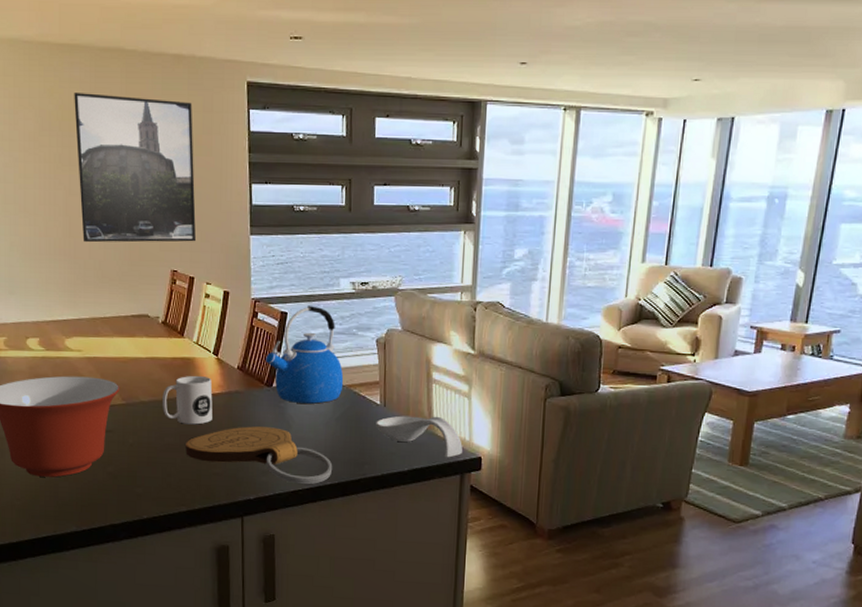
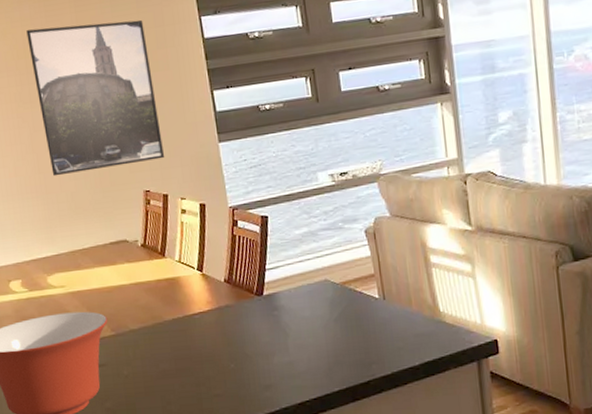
mug: present [162,375,213,425] -> none [151,294,206,348]
cutting board: present [185,426,333,485] -> none [181,338,339,395]
kettle: present [266,305,344,404] -> none [252,205,337,309]
spoon rest: present [376,415,462,458] -> none [377,301,475,345]

